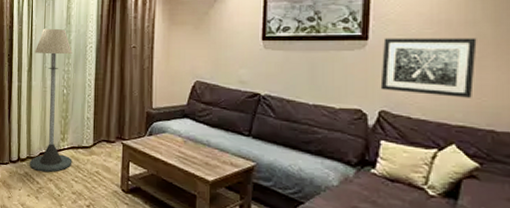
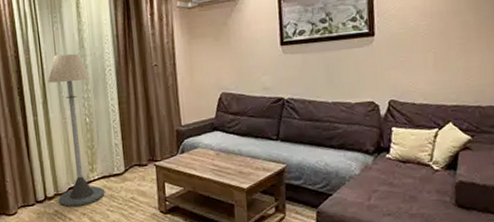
wall art: present [380,38,477,98] -> none [387,25,463,82]

